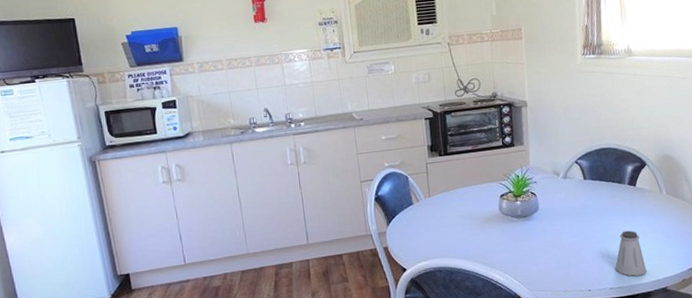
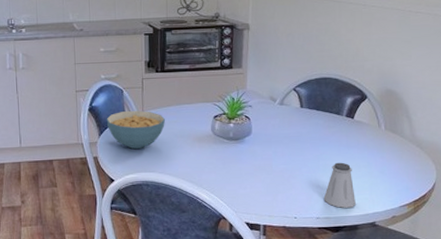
cereal bowl: none [393,195,453,236] -> present [106,110,166,150]

